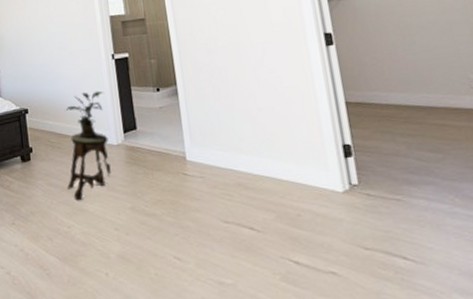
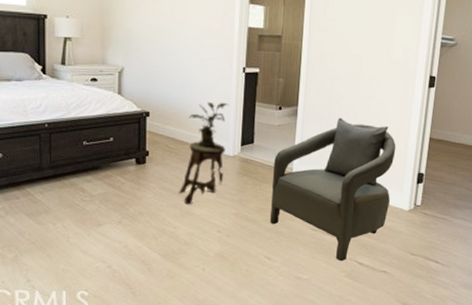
armchair: none [162,91,317,261] -> present [270,117,397,262]

